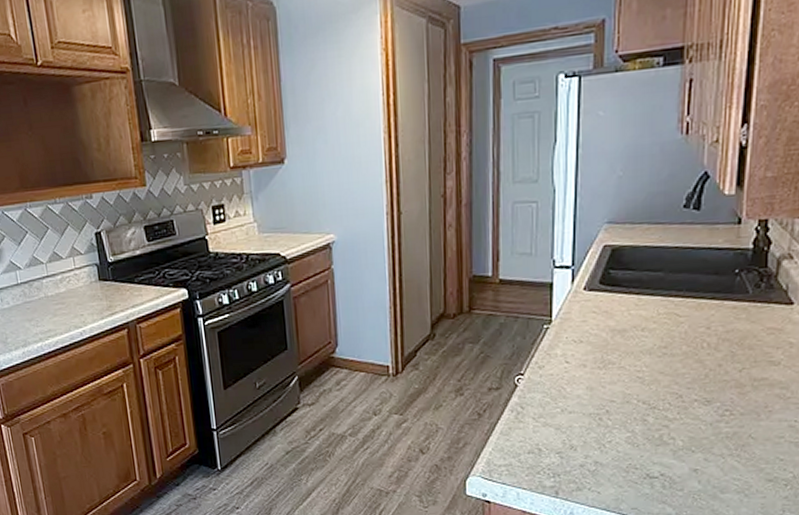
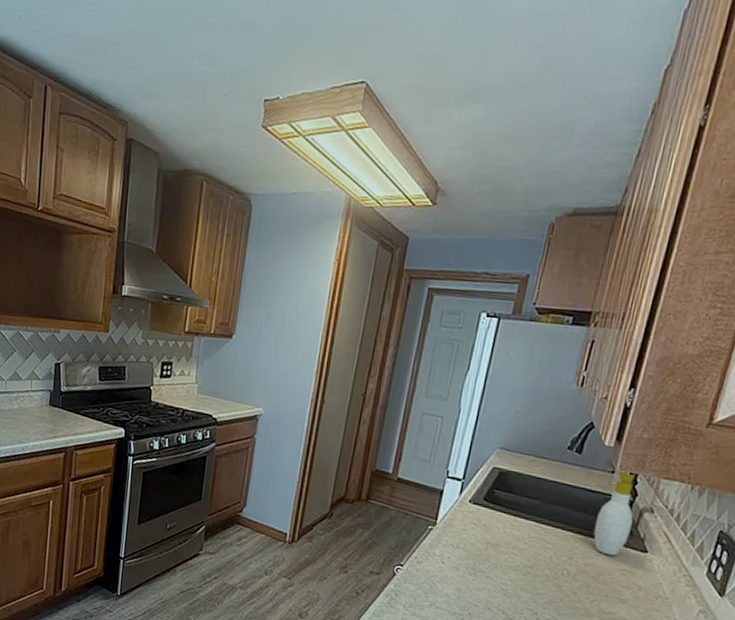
soap bottle: none [730,217,771,317] -> present [593,468,636,556]

